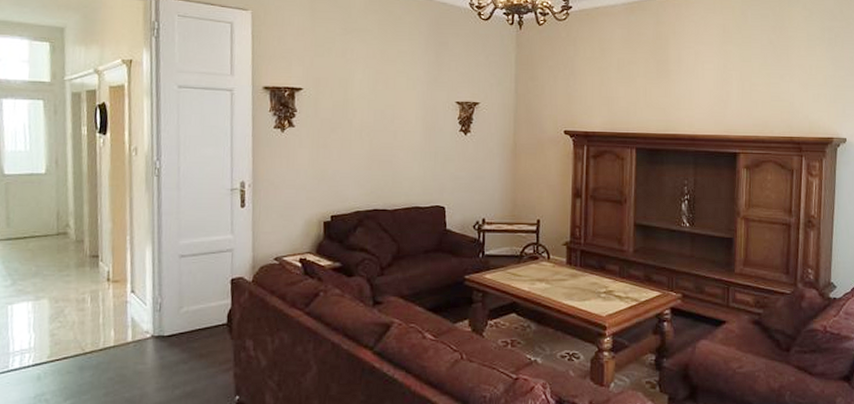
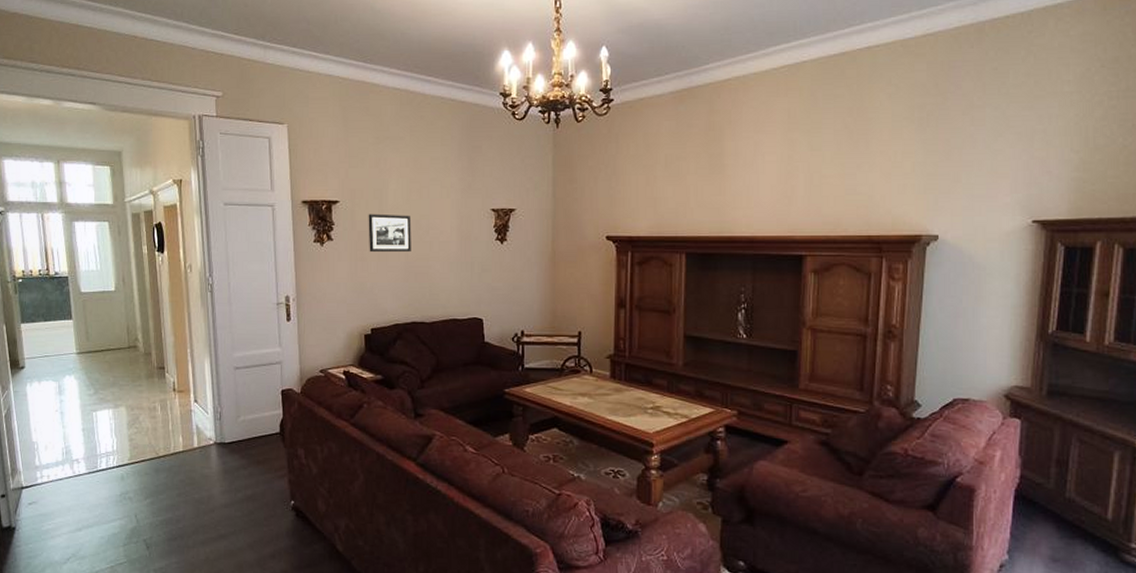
picture frame: none [332,102,377,141] -> present [368,214,411,253]

